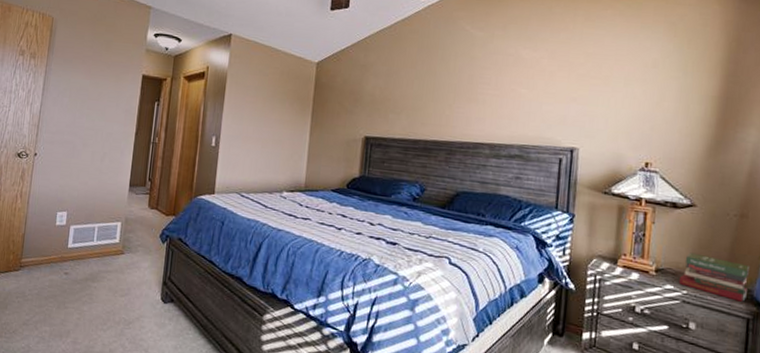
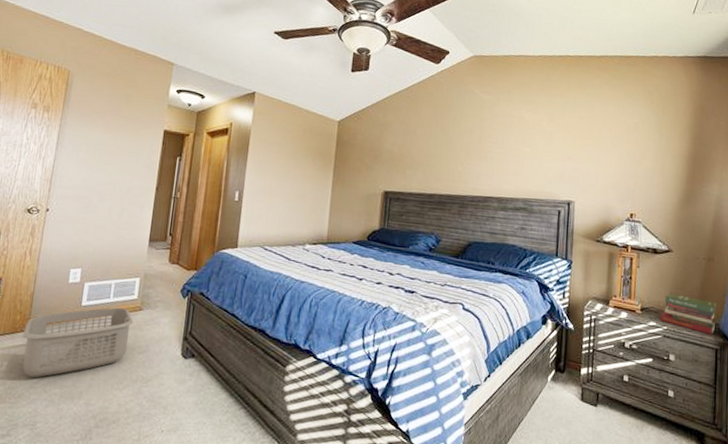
clothes hamper: none [16,250,116,315] -> present [22,307,134,378]

